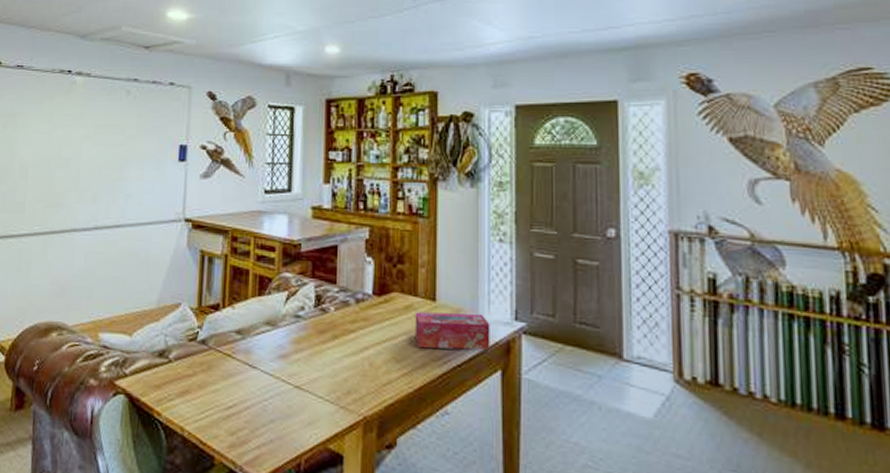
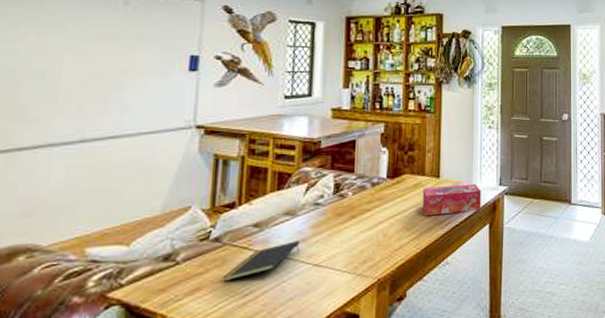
notepad: none [208,355,281,389] -> present [222,240,300,282]

